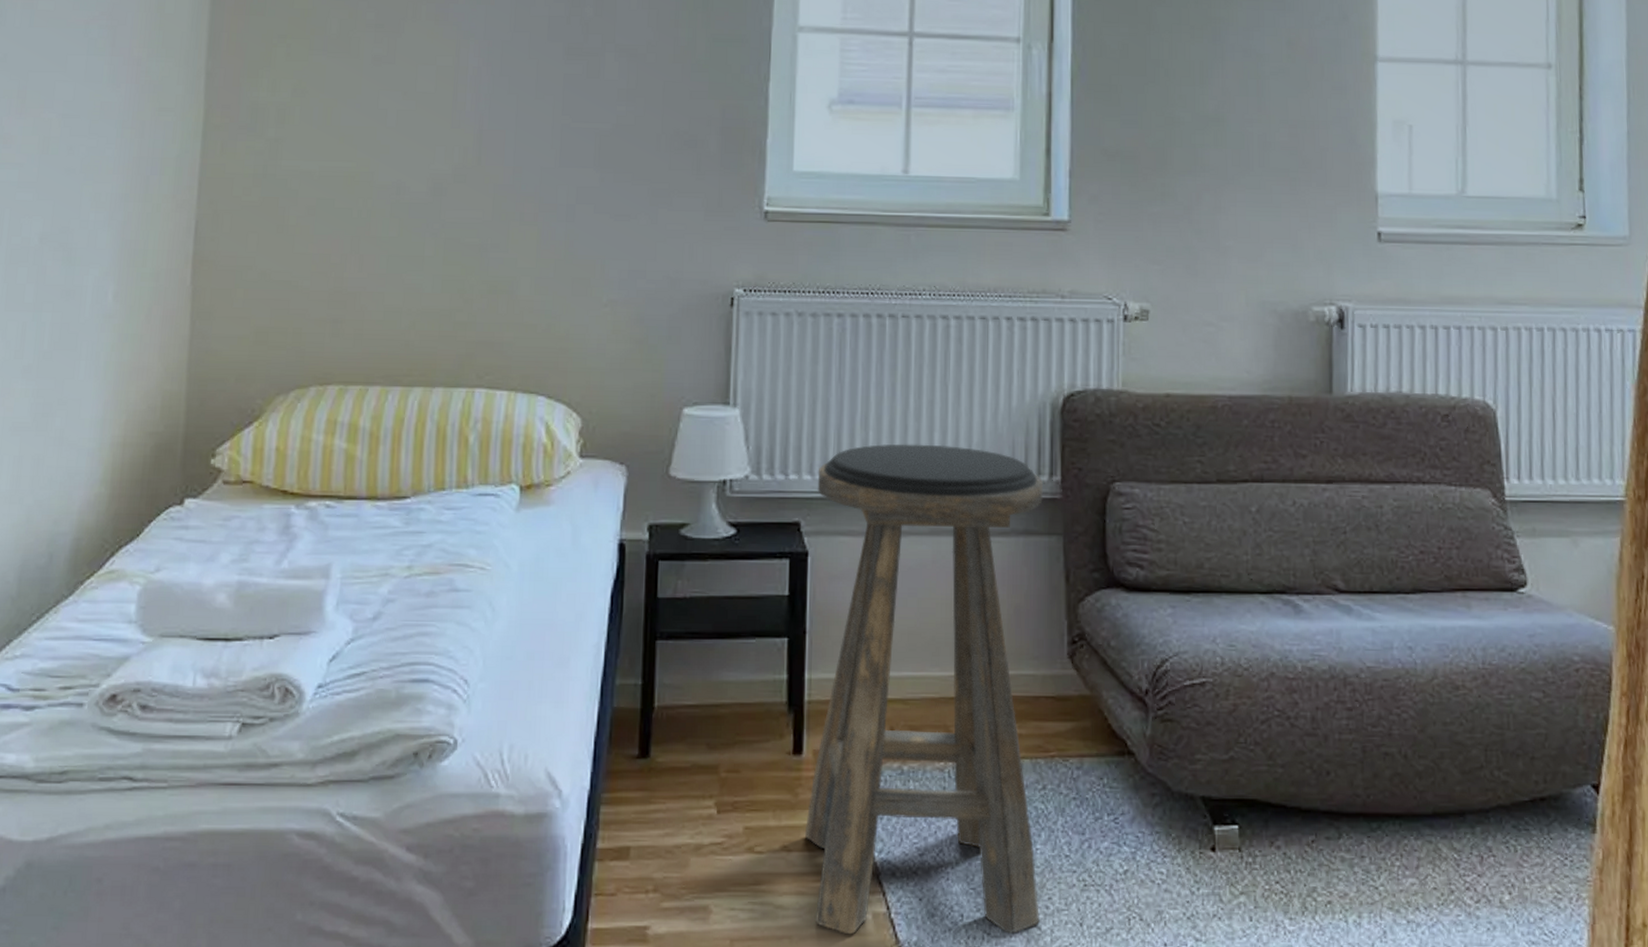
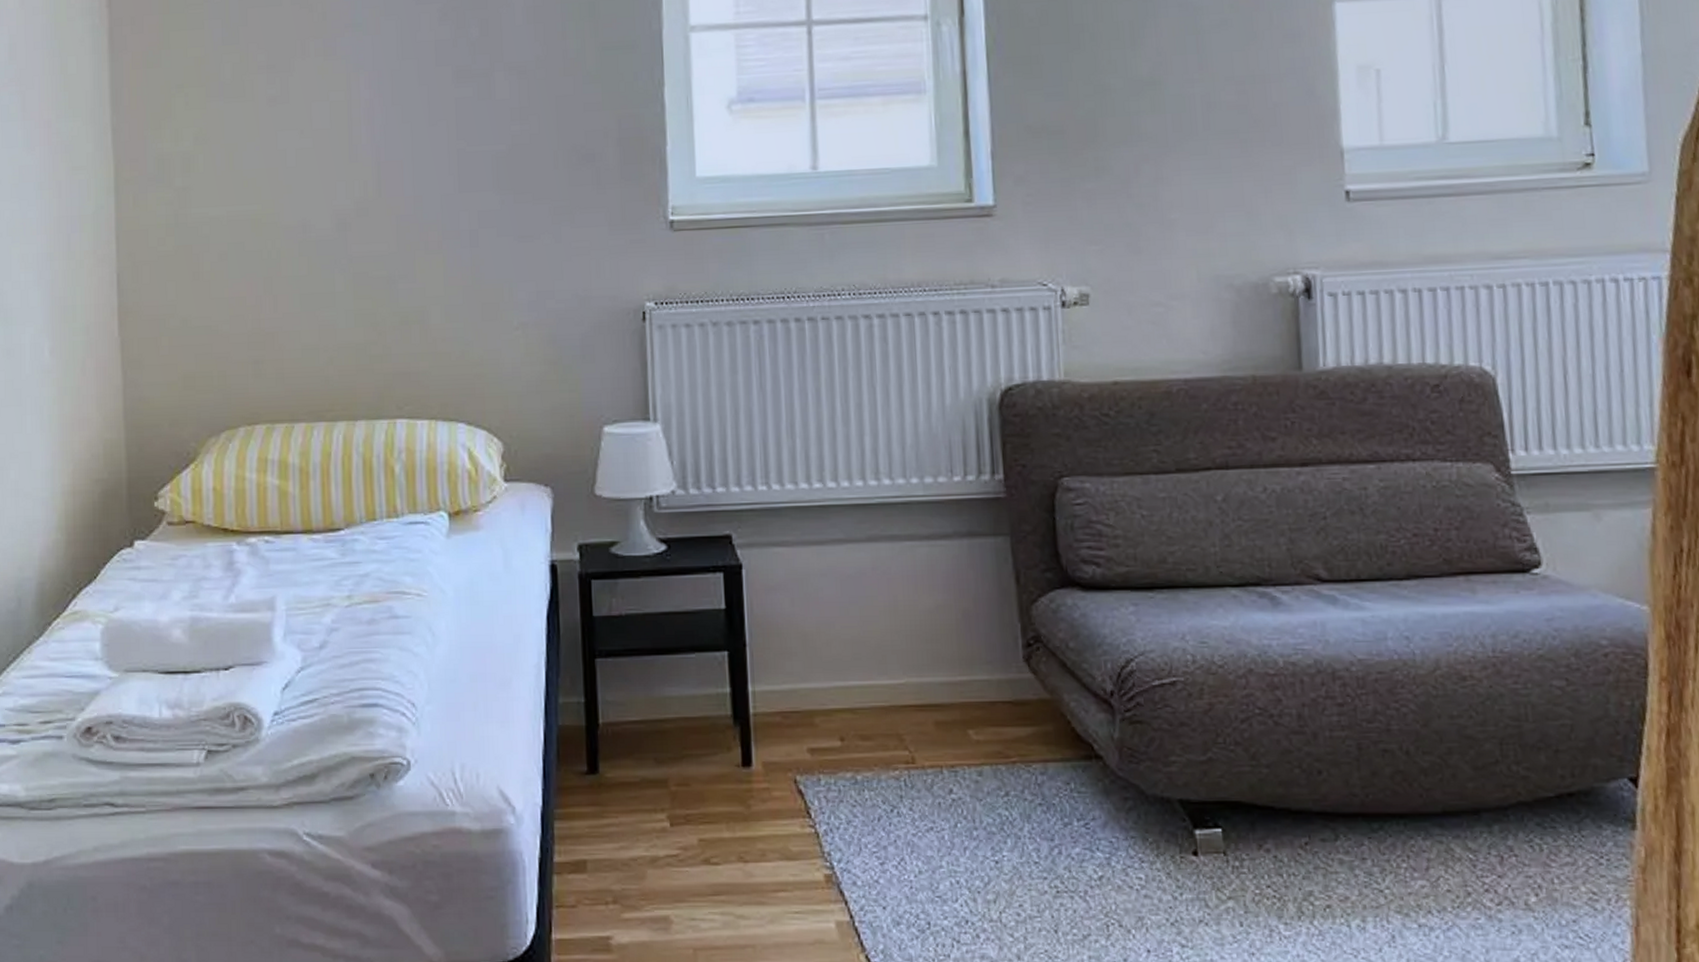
stool: present [804,444,1044,935] -> none [745,448,1011,943]

